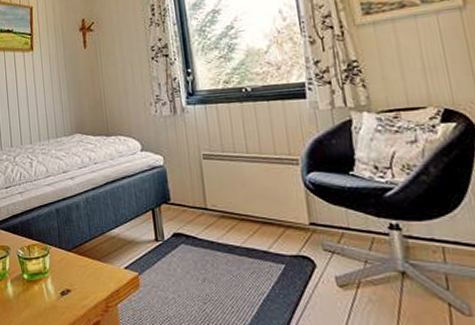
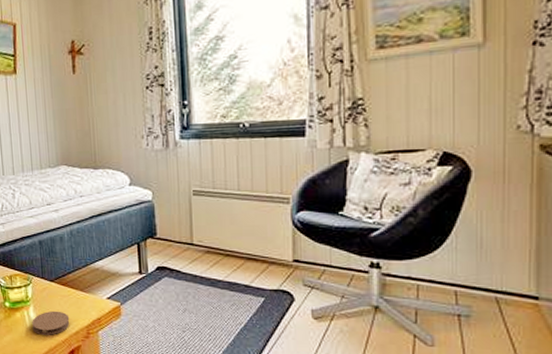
coaster: none [50,282,89,310] -> present [32,310,70,335]

